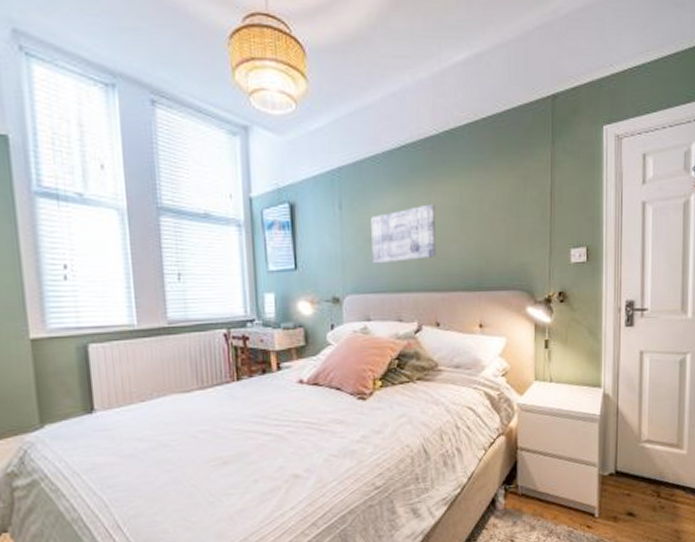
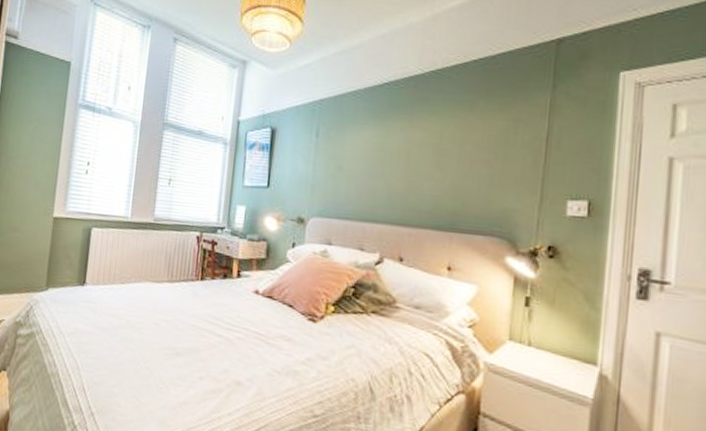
wall art: present [371,204,436,264] -> none [341,139,412,192]

